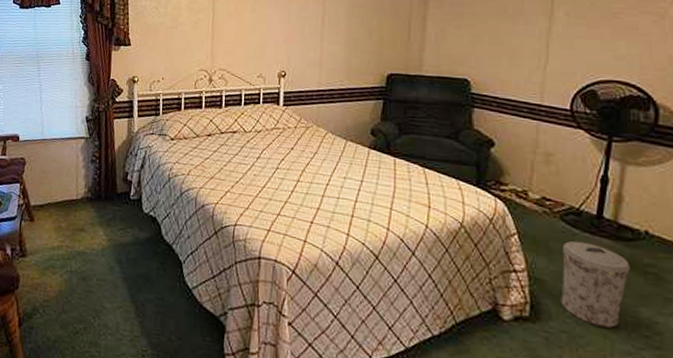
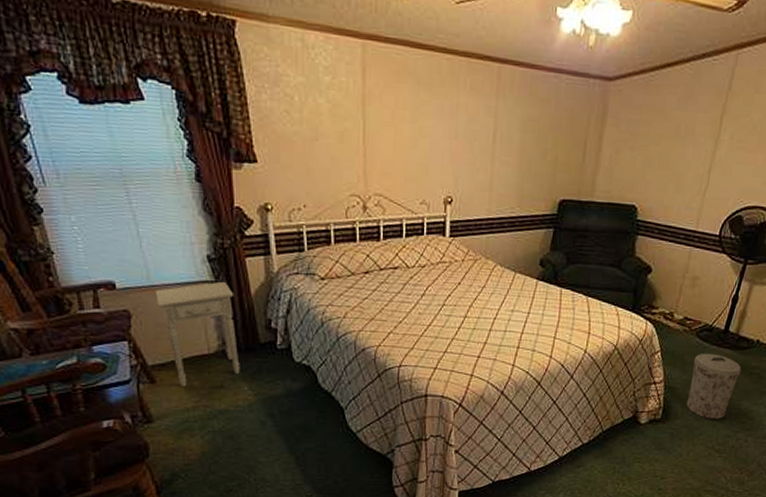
nightstand: none [45,138,102,226] -> present [155,281,240,386]

